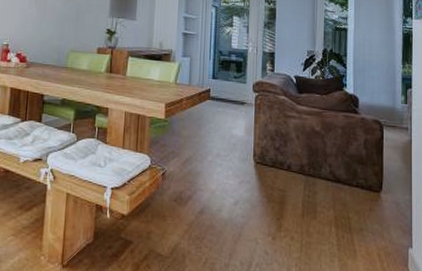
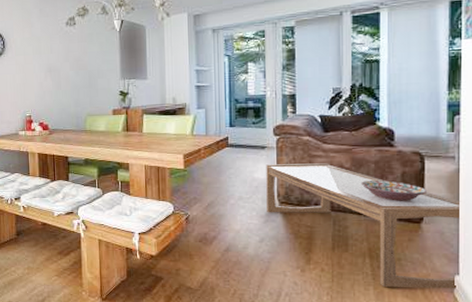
coffee table: none [243,121,413,263] -> present [266,163,461,289]
decorative bowl: none [329,145,386,169] -> present [361,180,428,201]

